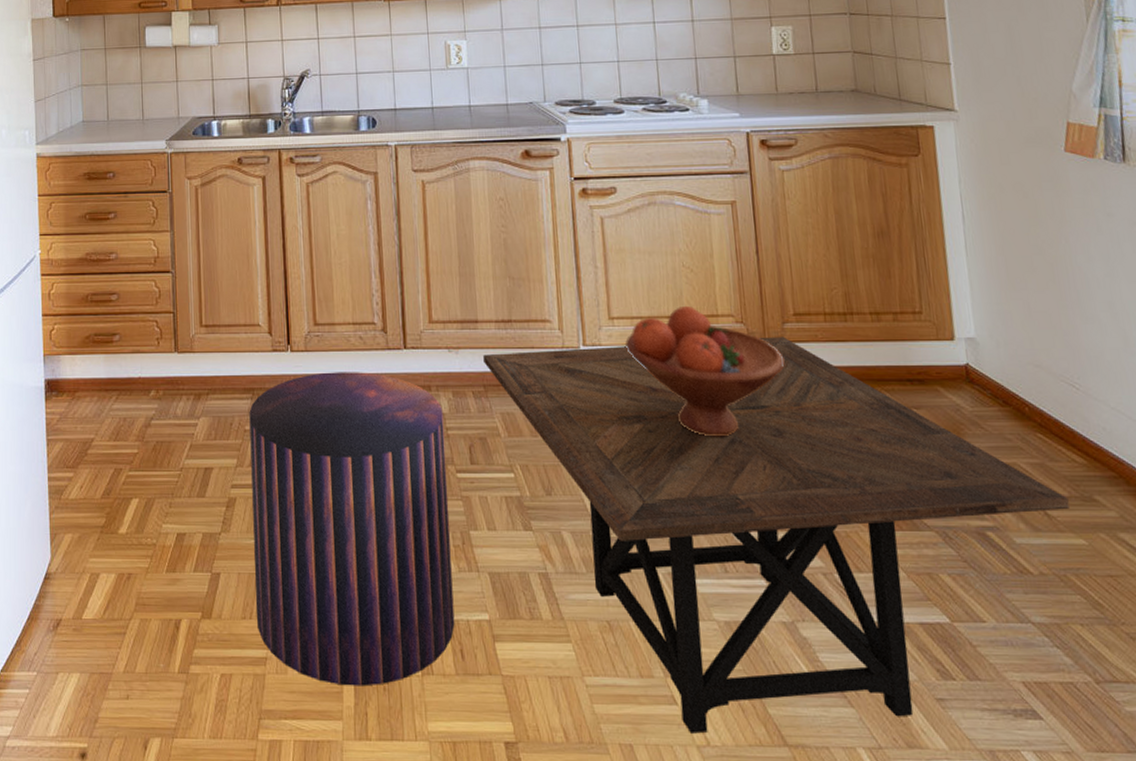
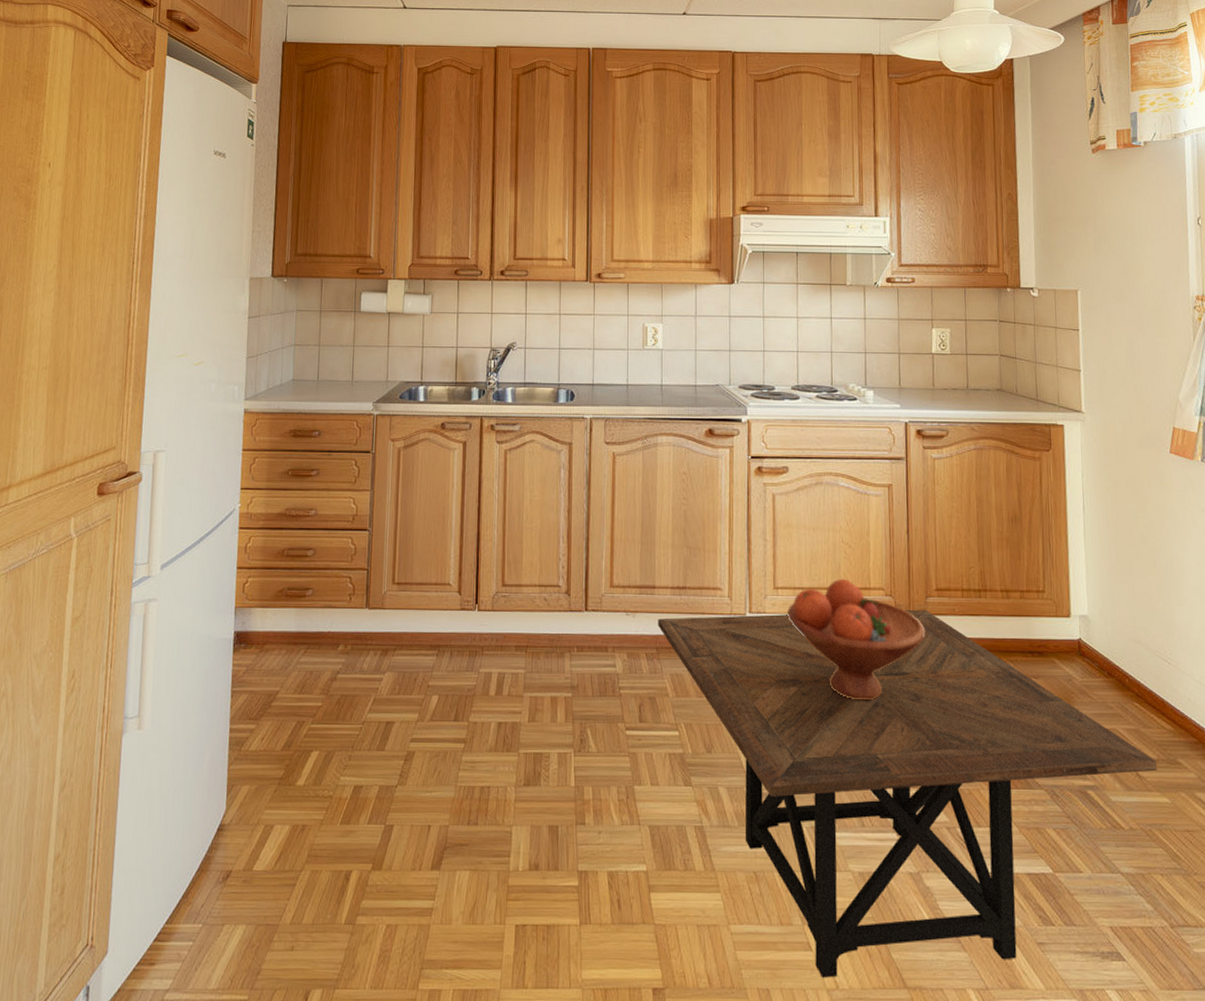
stool: present [249,372,455,686] -> none [425,631,617,936]

